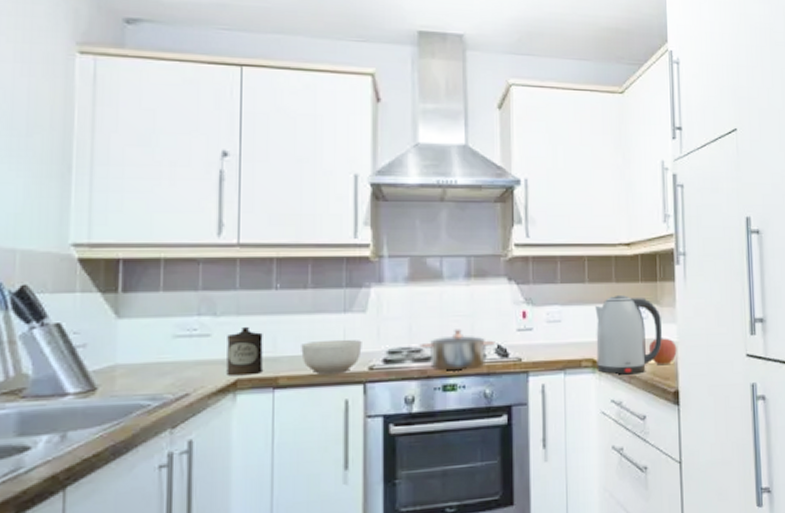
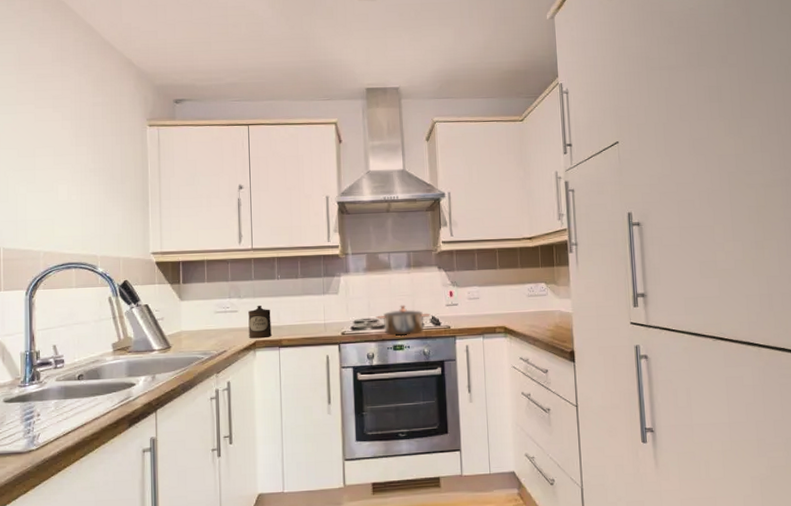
bowl: present [301,339,362,376] -> none [296,313,336,339]
kettle: present [595,295,663,375] -> none [505,278,560,339]
fruit: present [648,338,677,365] -> none [548,310,572,331]

